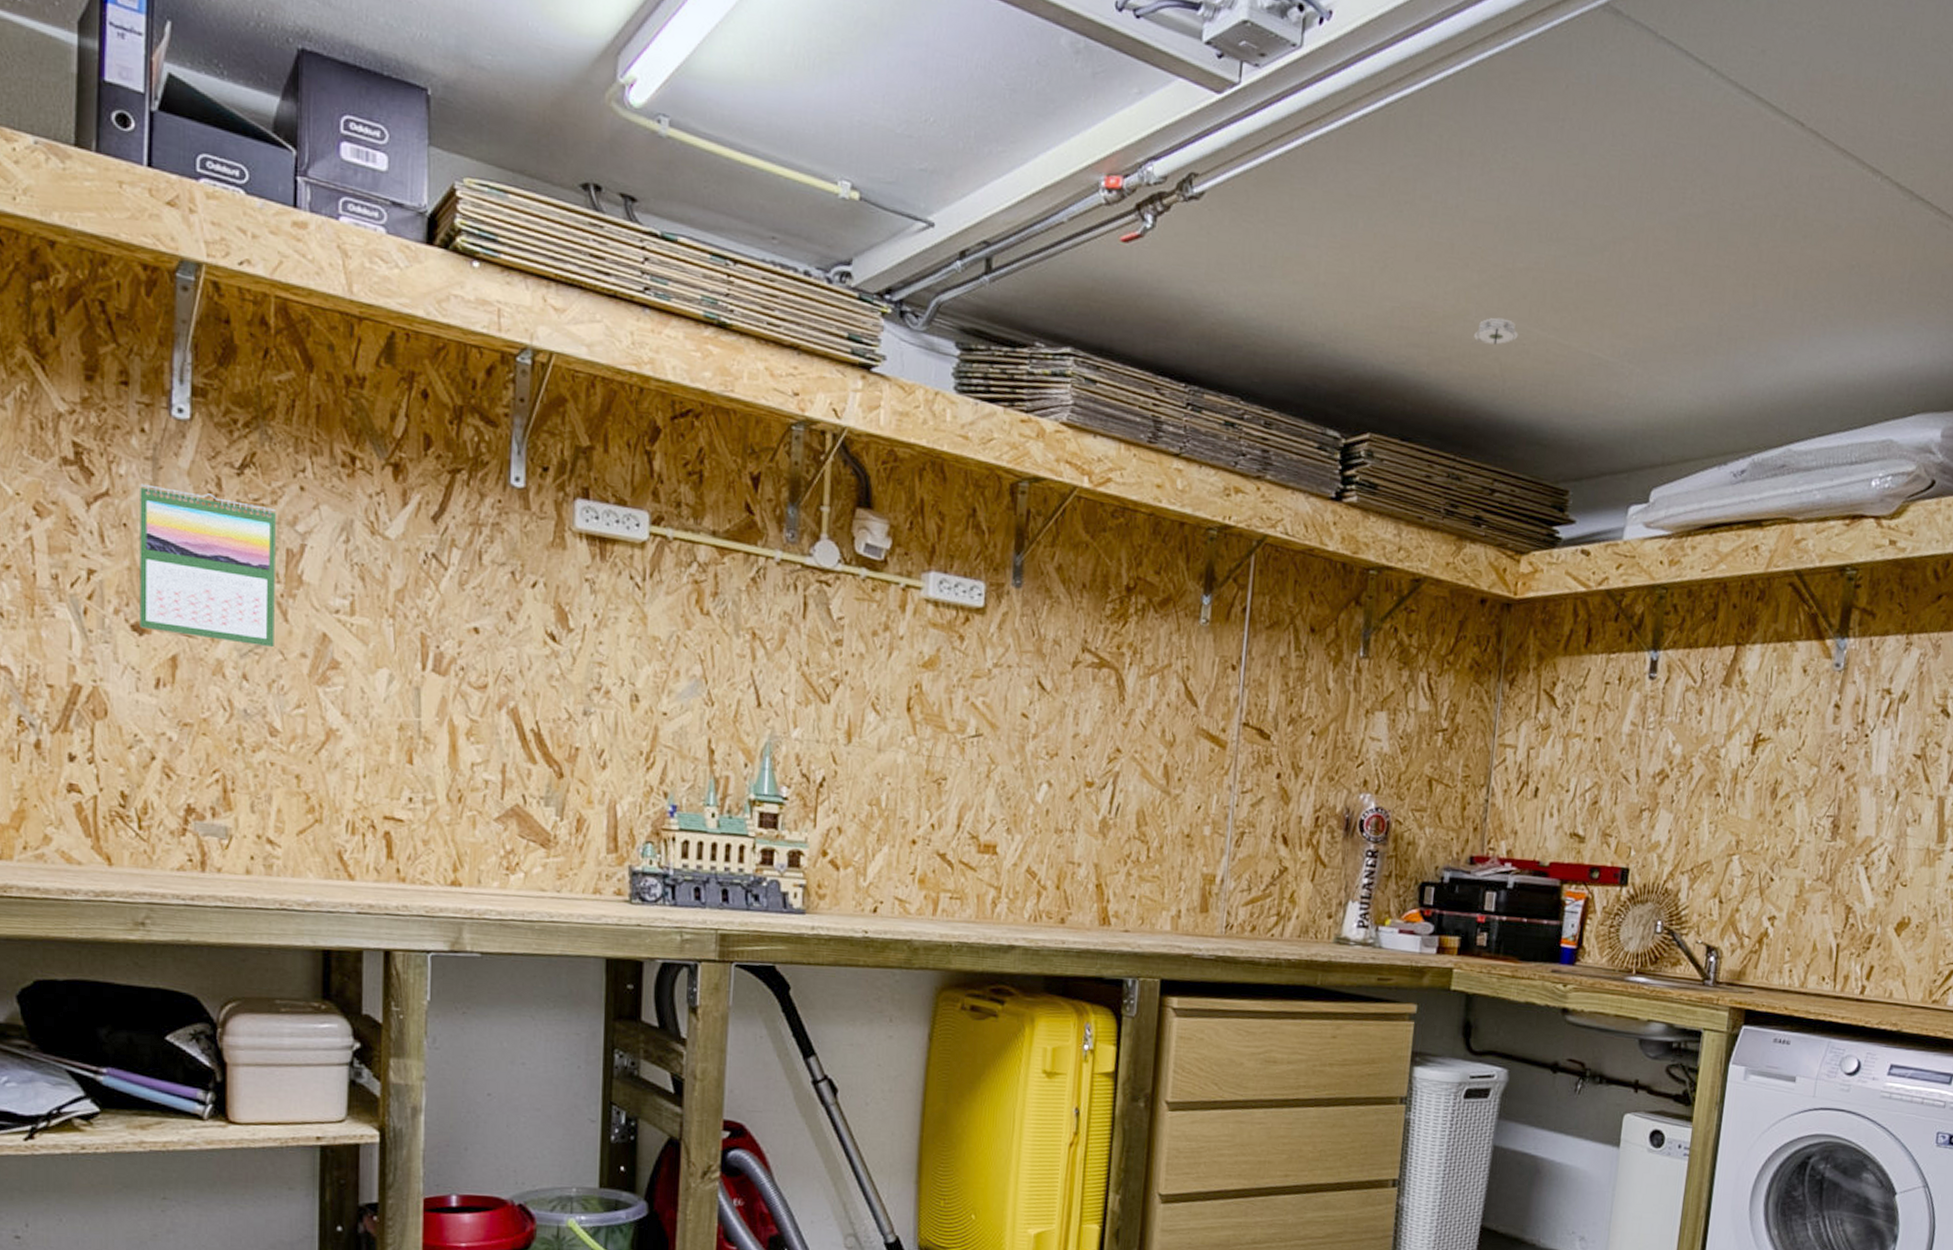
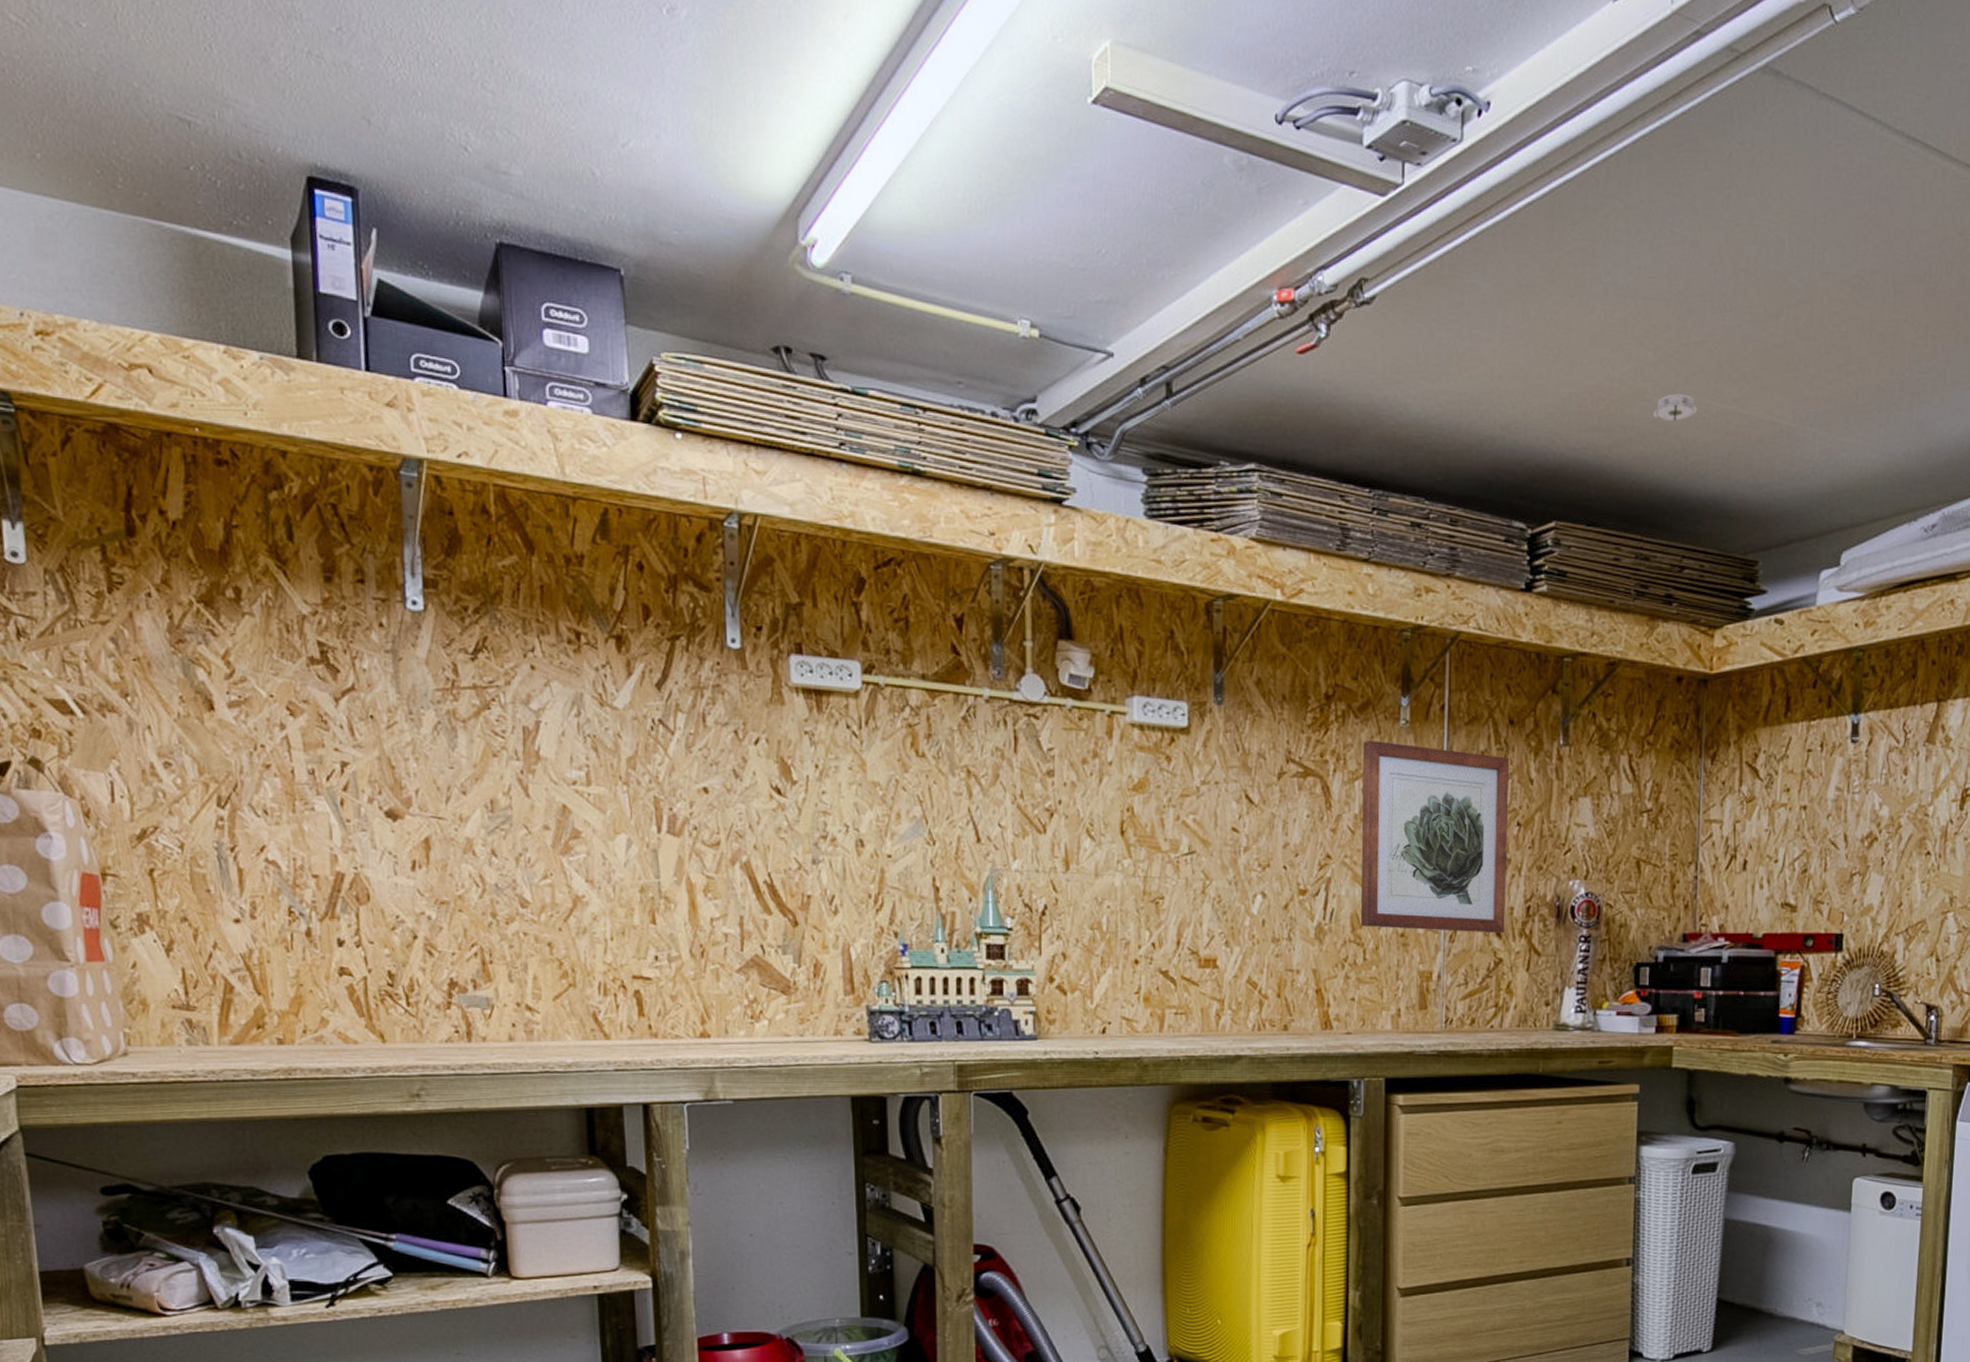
calendar: present [139,483,276,648] -> none [382,676,518,823]
wall art: none [1146,635,1307,842] -> present [1360,739,1509,934]

